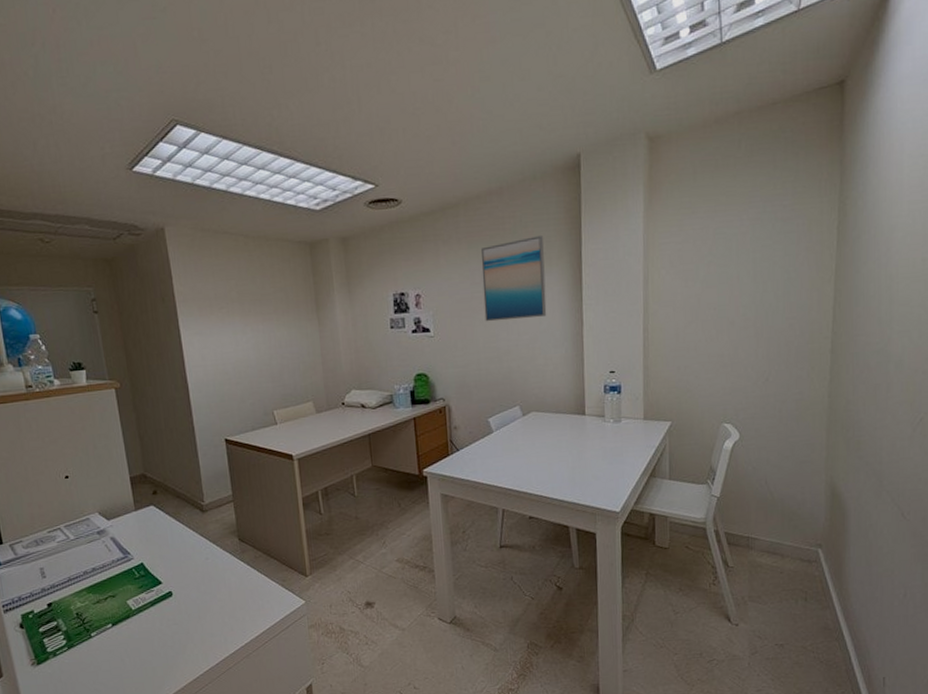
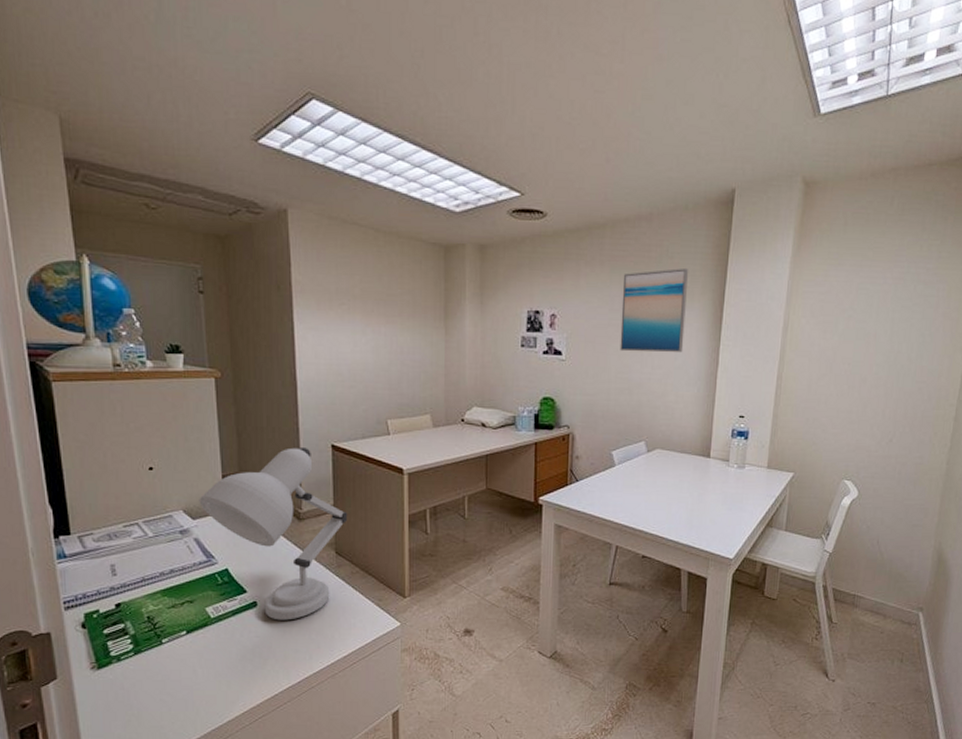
desk lamp: none [111,444,247,608] -> present [199,447,348,621]

